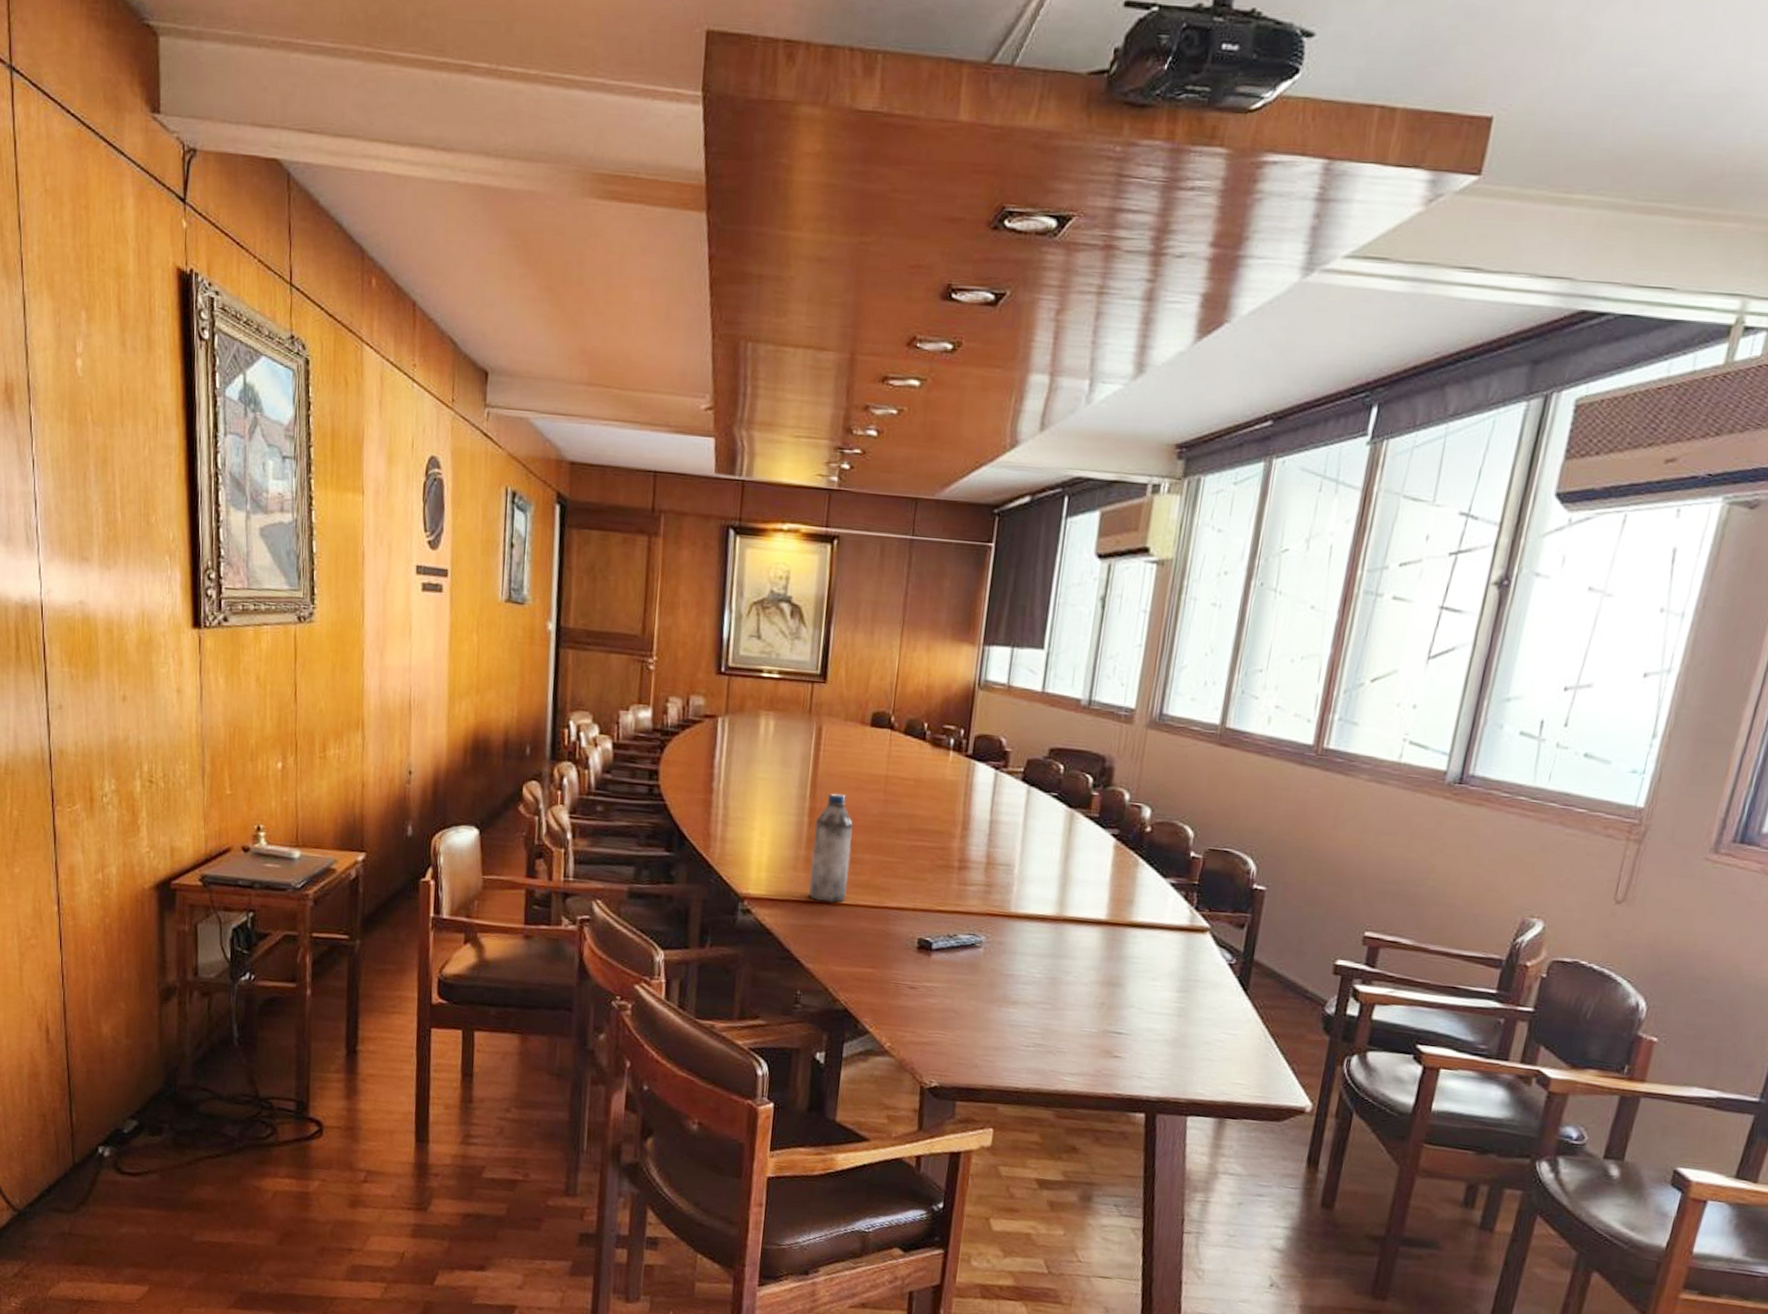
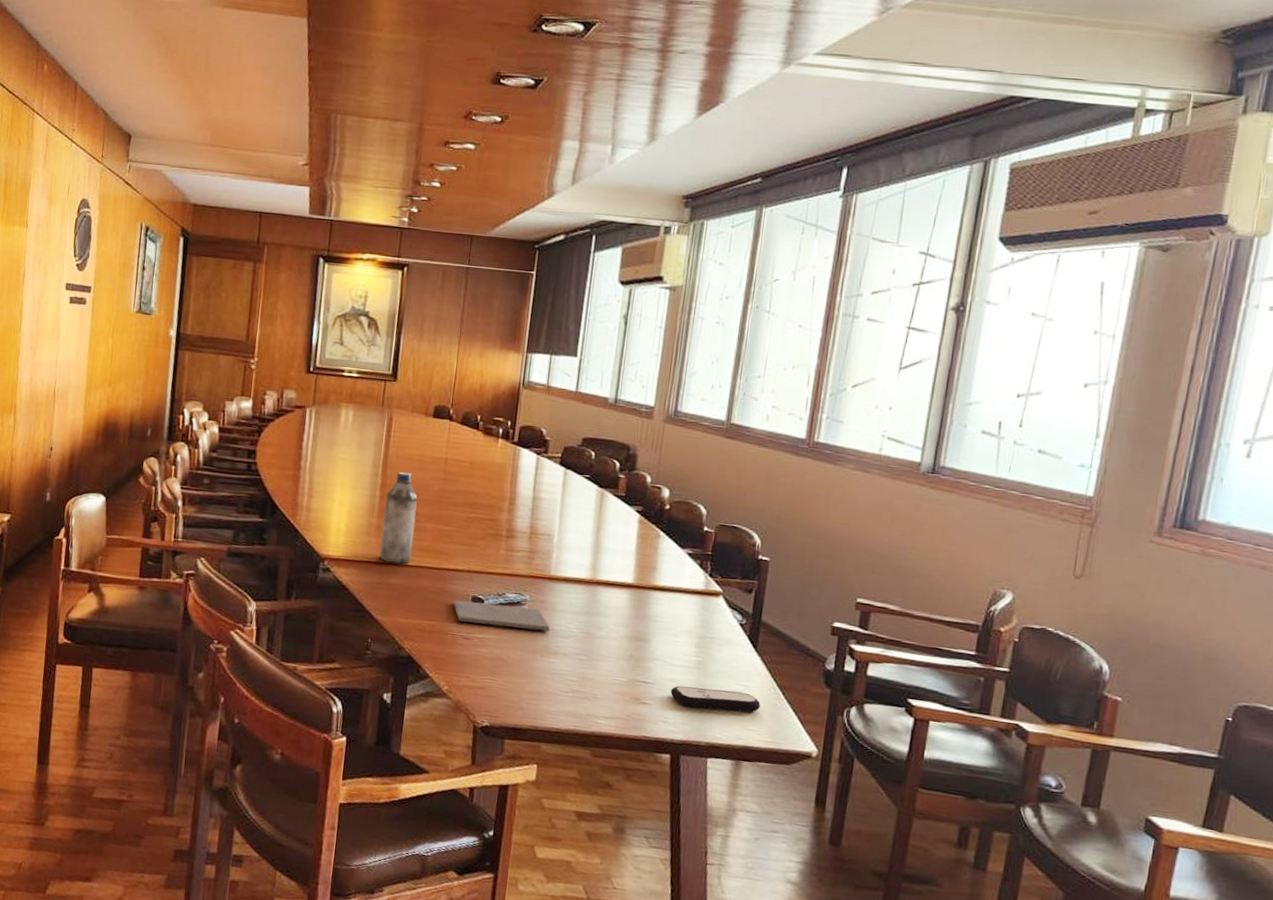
notepad: none [896,943,1009,978] -> present [453,599,550,632]
remote control: none [1147,1036,1249,1064] -> present [670,685,760,712]

